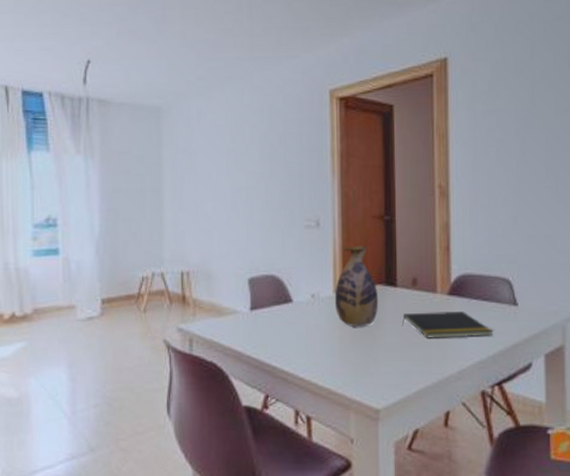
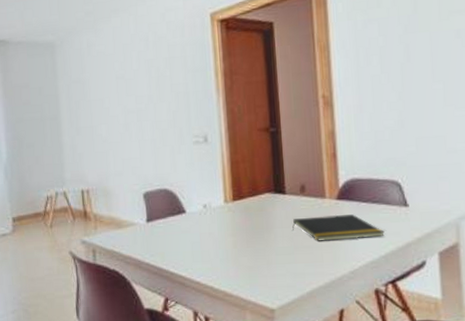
vase: present [334,246,379,326] -> none [225,157,269,233]

